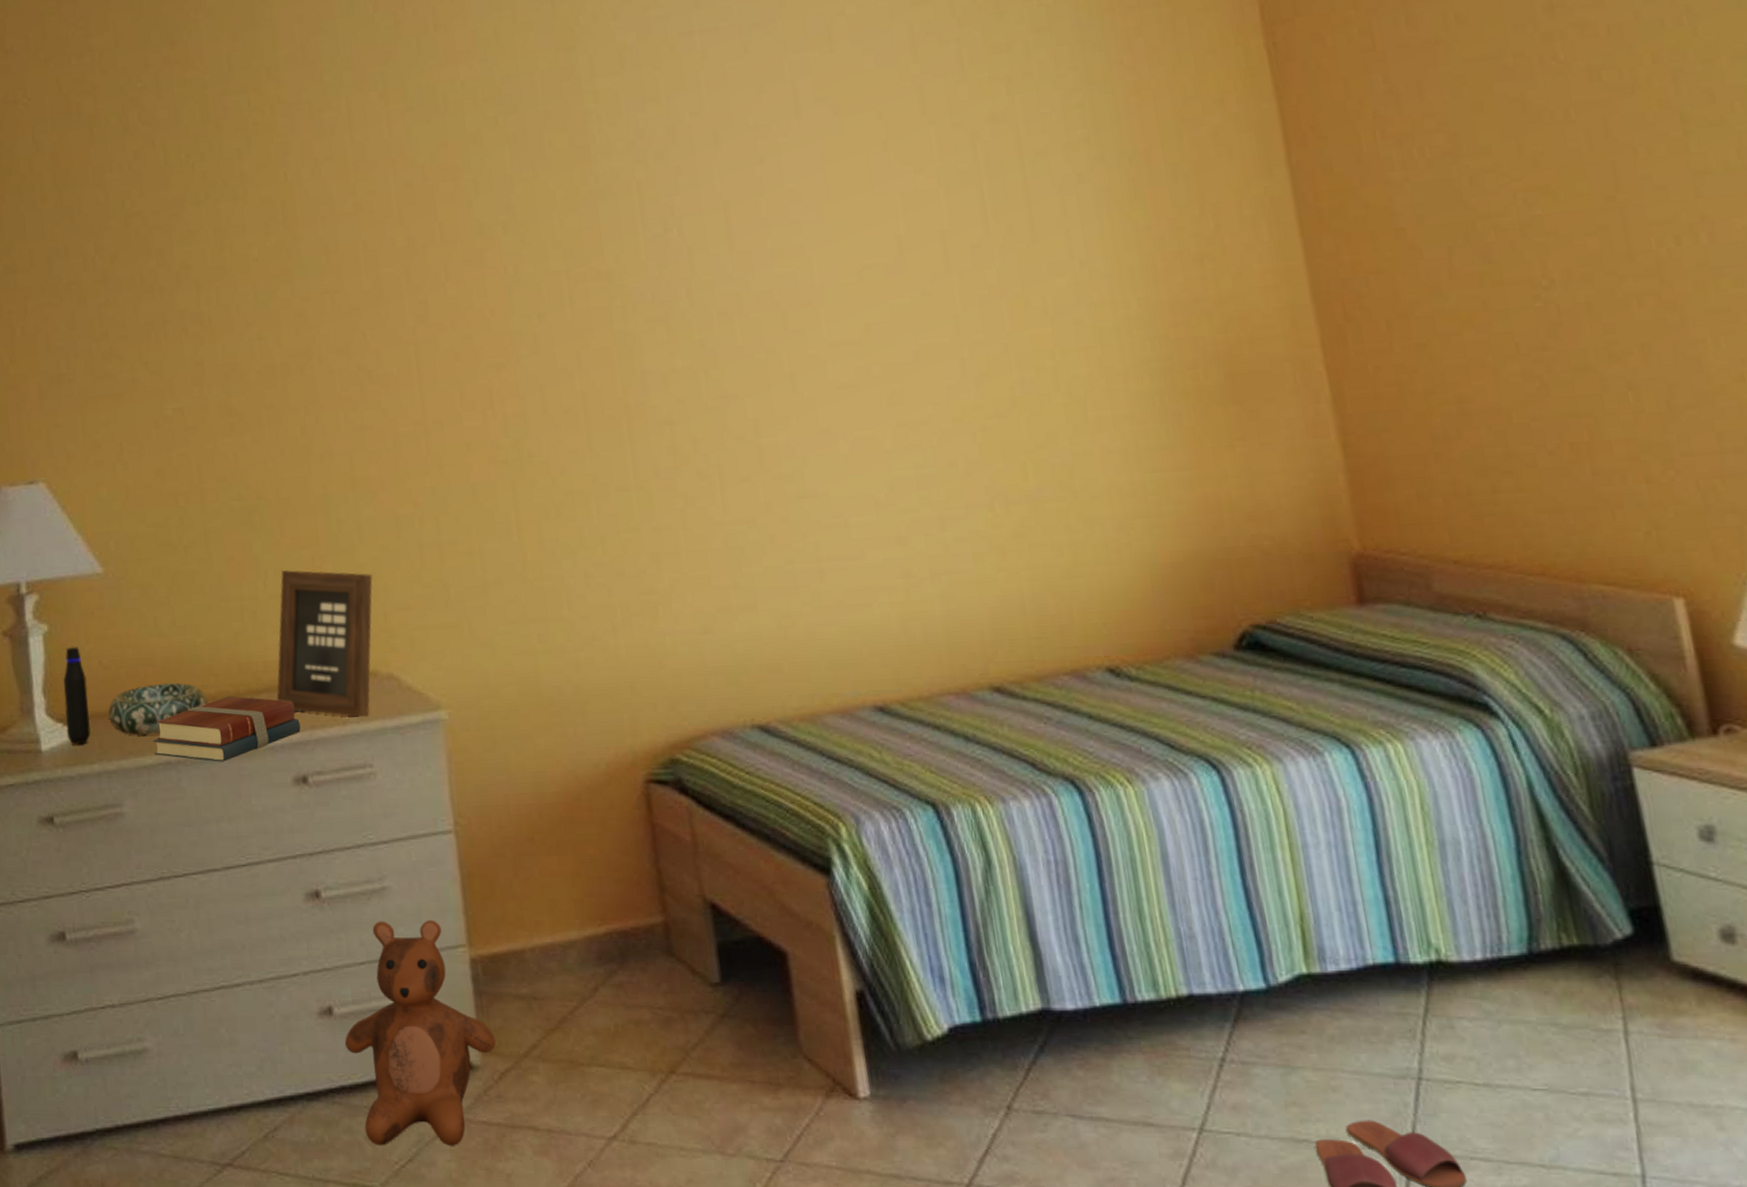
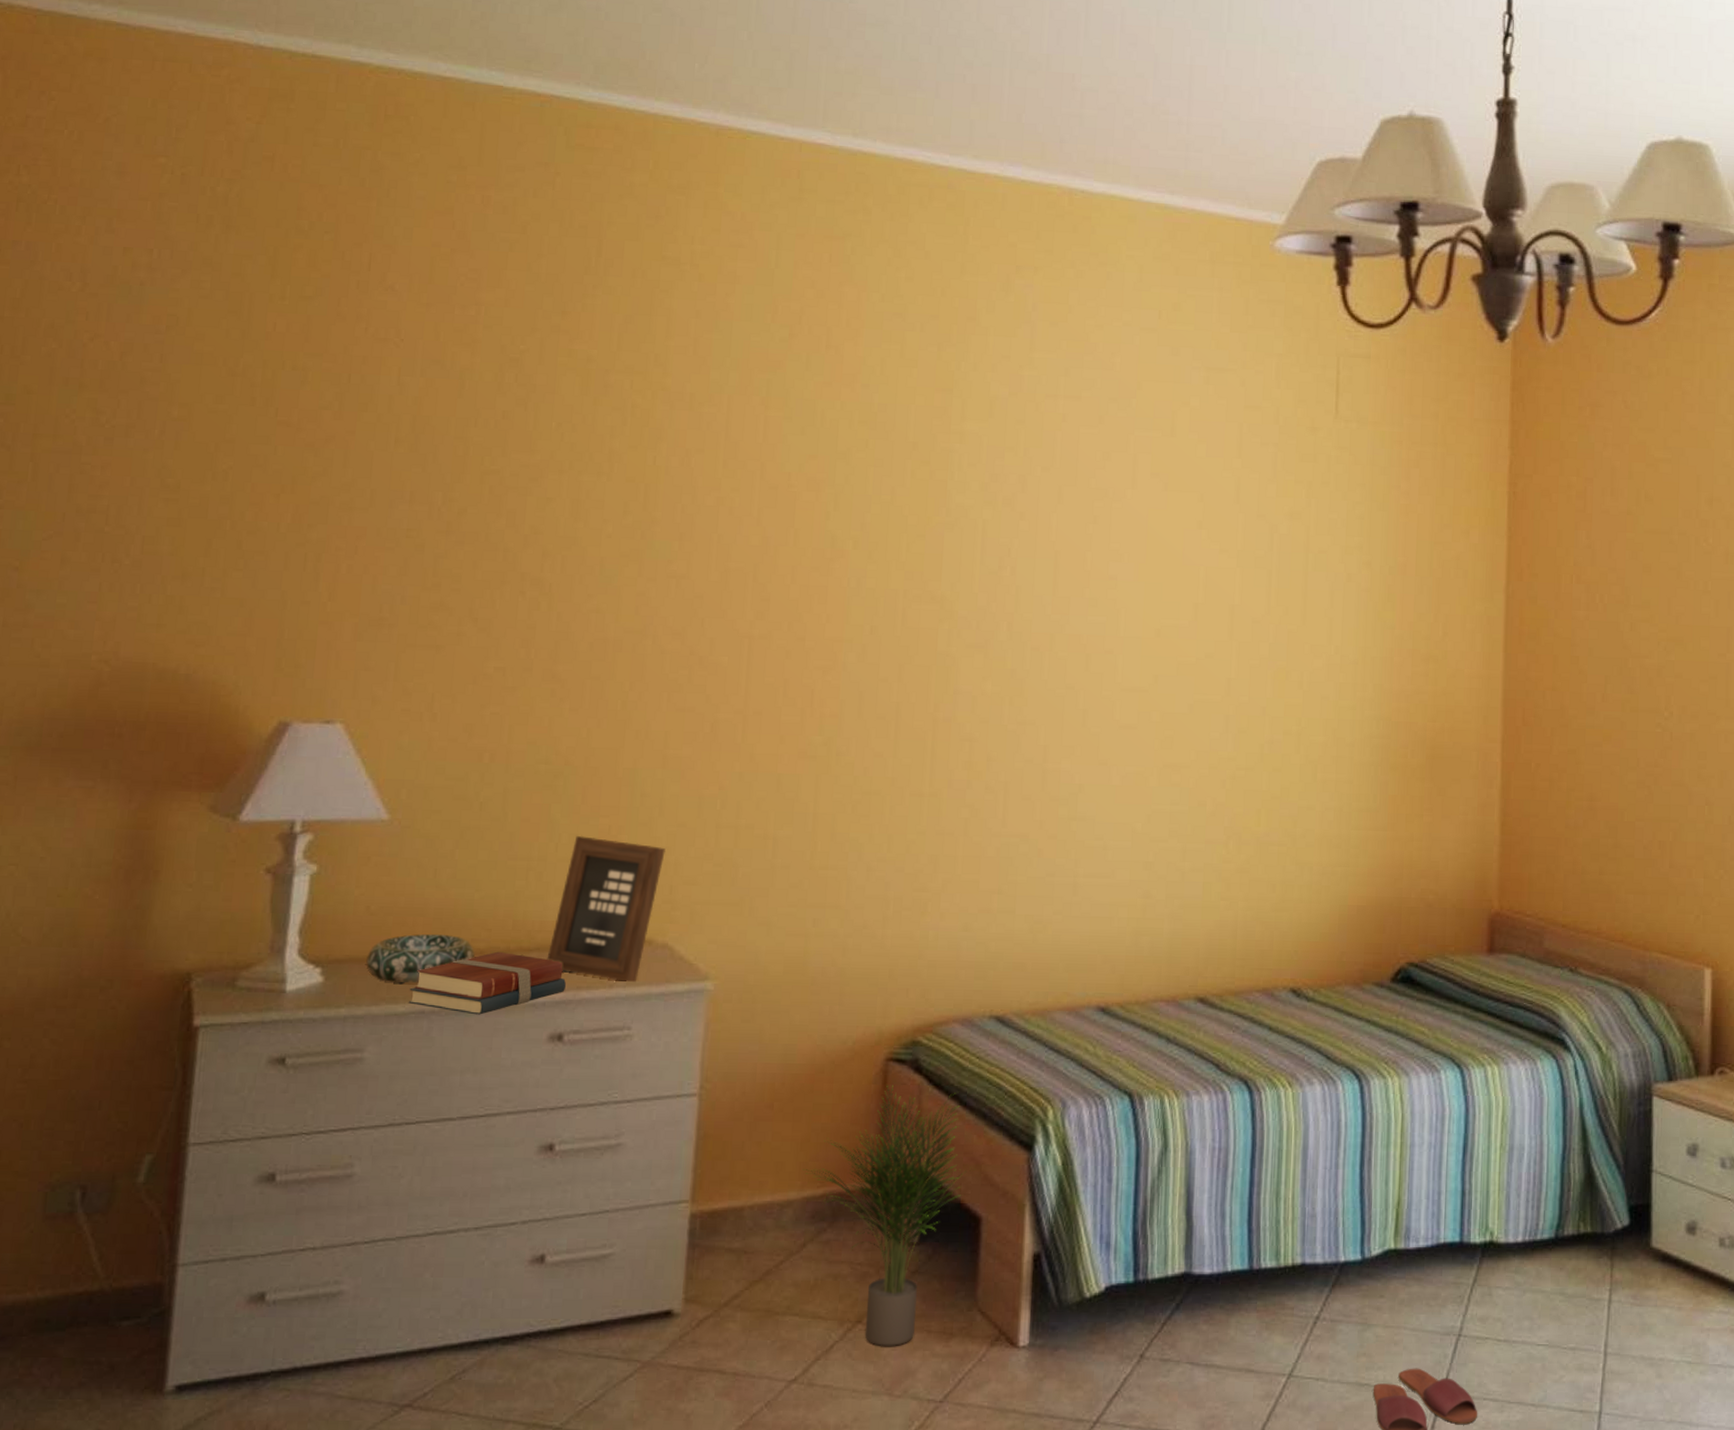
water bottle: present [63,646,91,745] -> none [317,889,350,988]
teddy bear: present [344,919,496,1146] -> none [550,1175,700,1388]
potted plant: none [578,809,768,1099] -> present [802,1085,974,1346]

